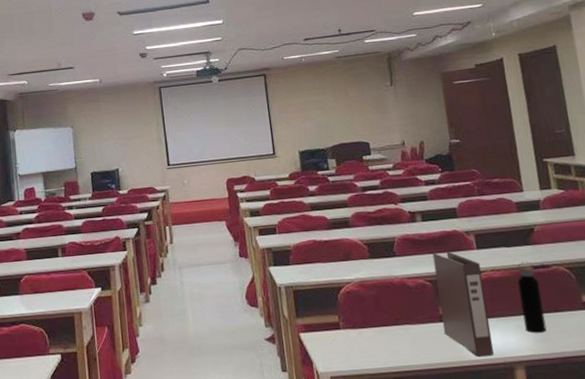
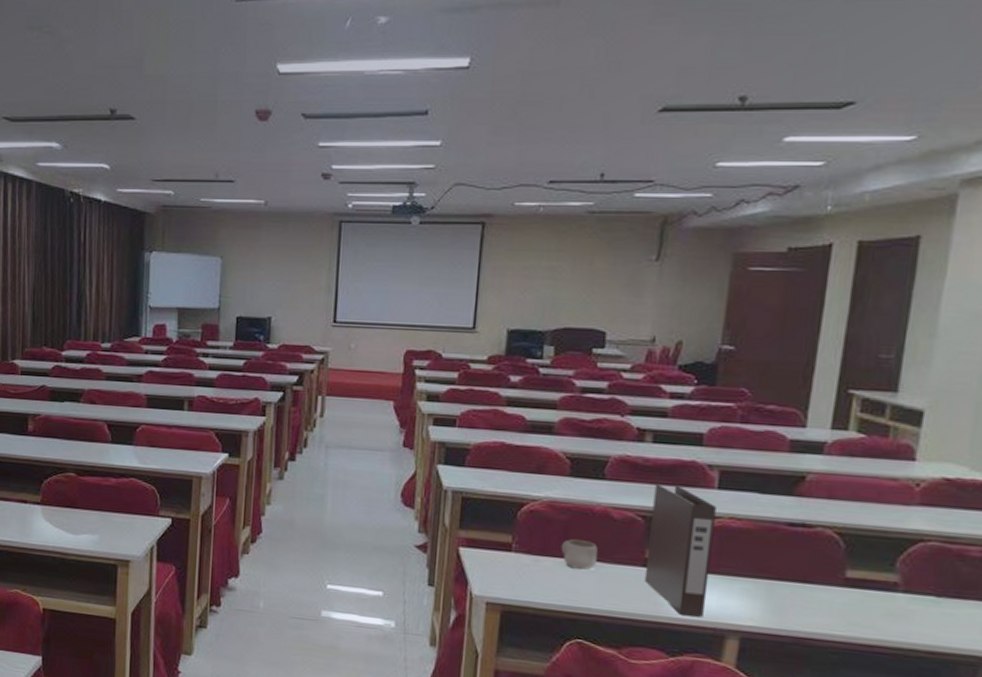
mug: none [376,308,406,335] -> present [561,539,599,571]
water bottle: present [517,261,547,333] -> none [755,514,792,604]

